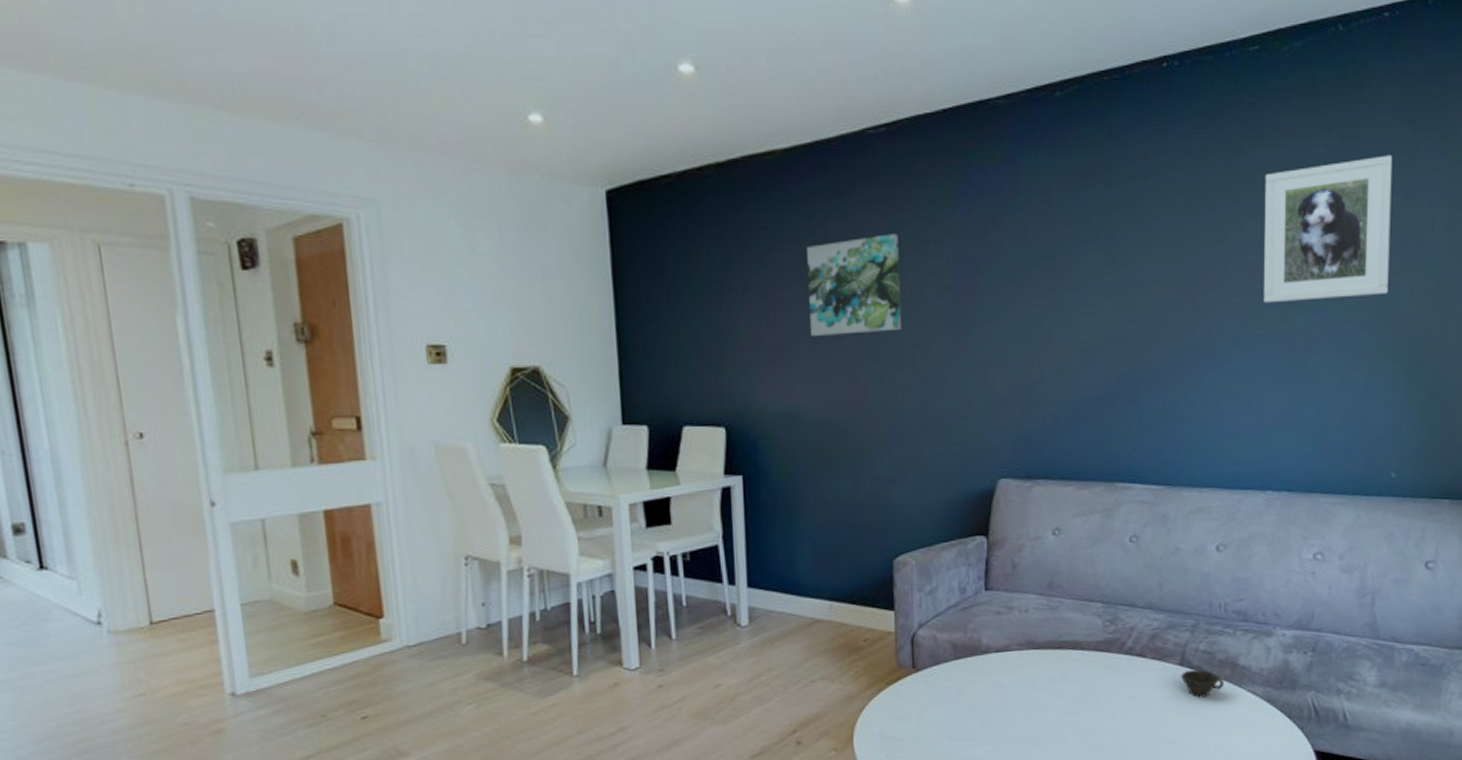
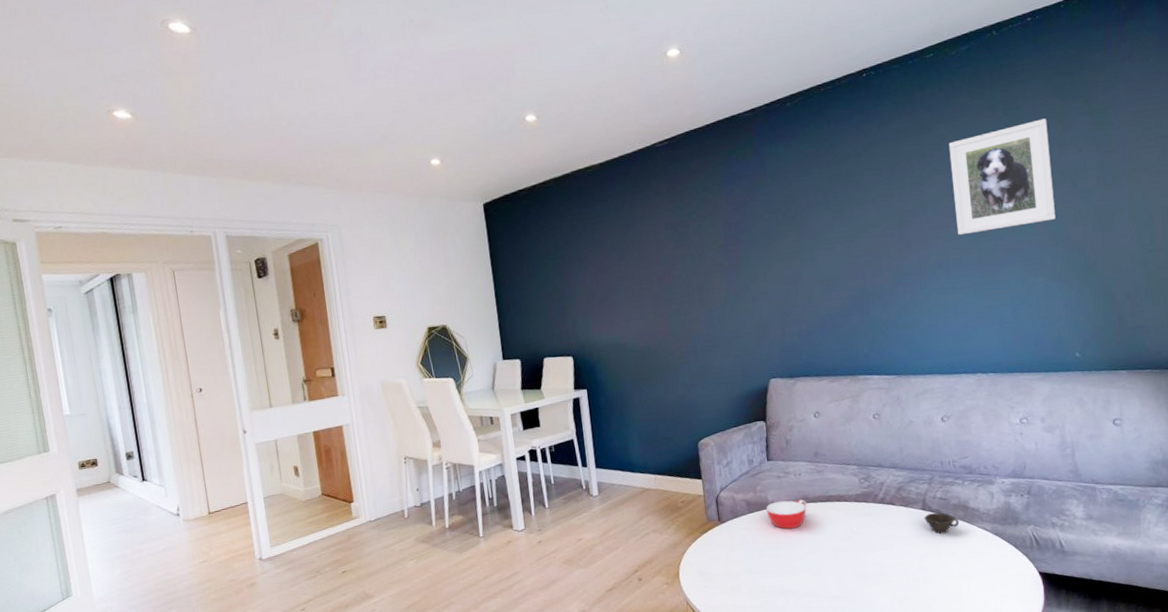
wall art: present [807,234,901,336] -> none [620,213,690,288]
bowl: none [977,644,1033,683] -> present [766,499,808,529]

